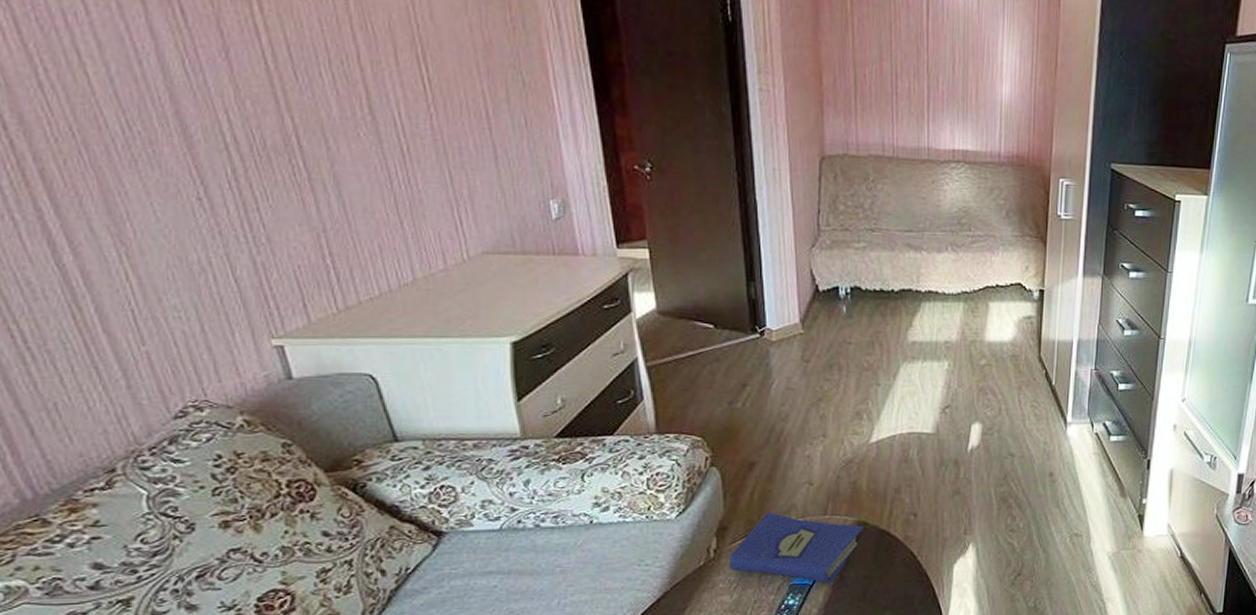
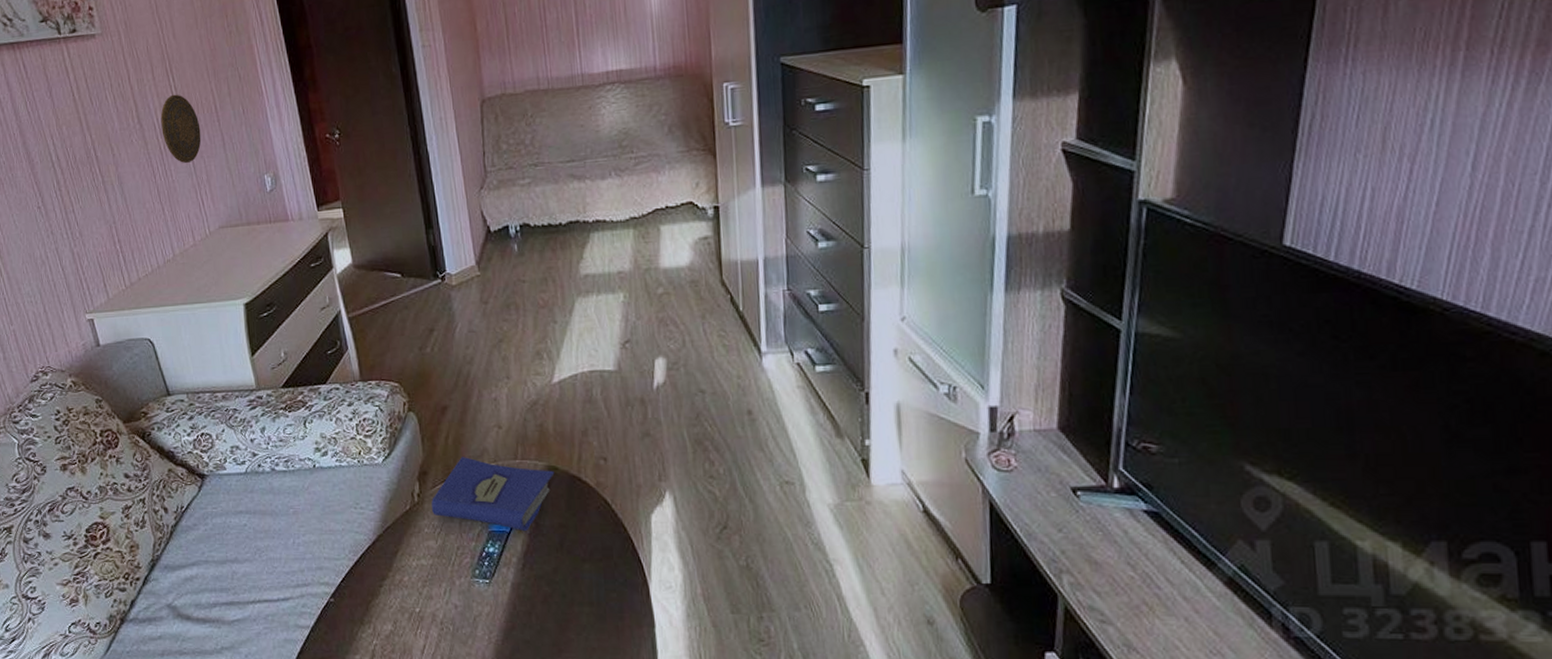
decorative plate: none [404,87,464,173] -> present [160,94,201,164]

